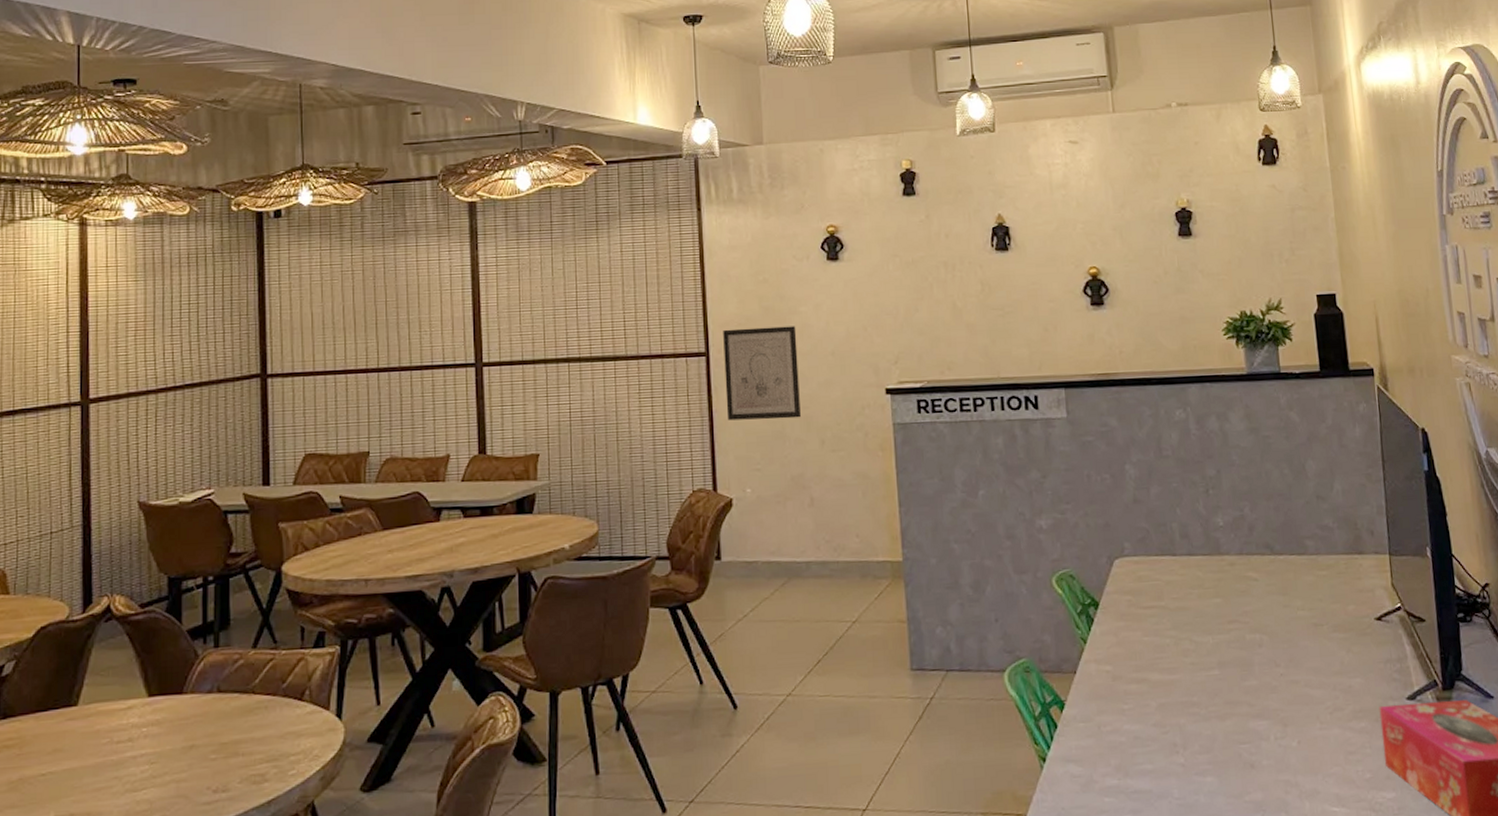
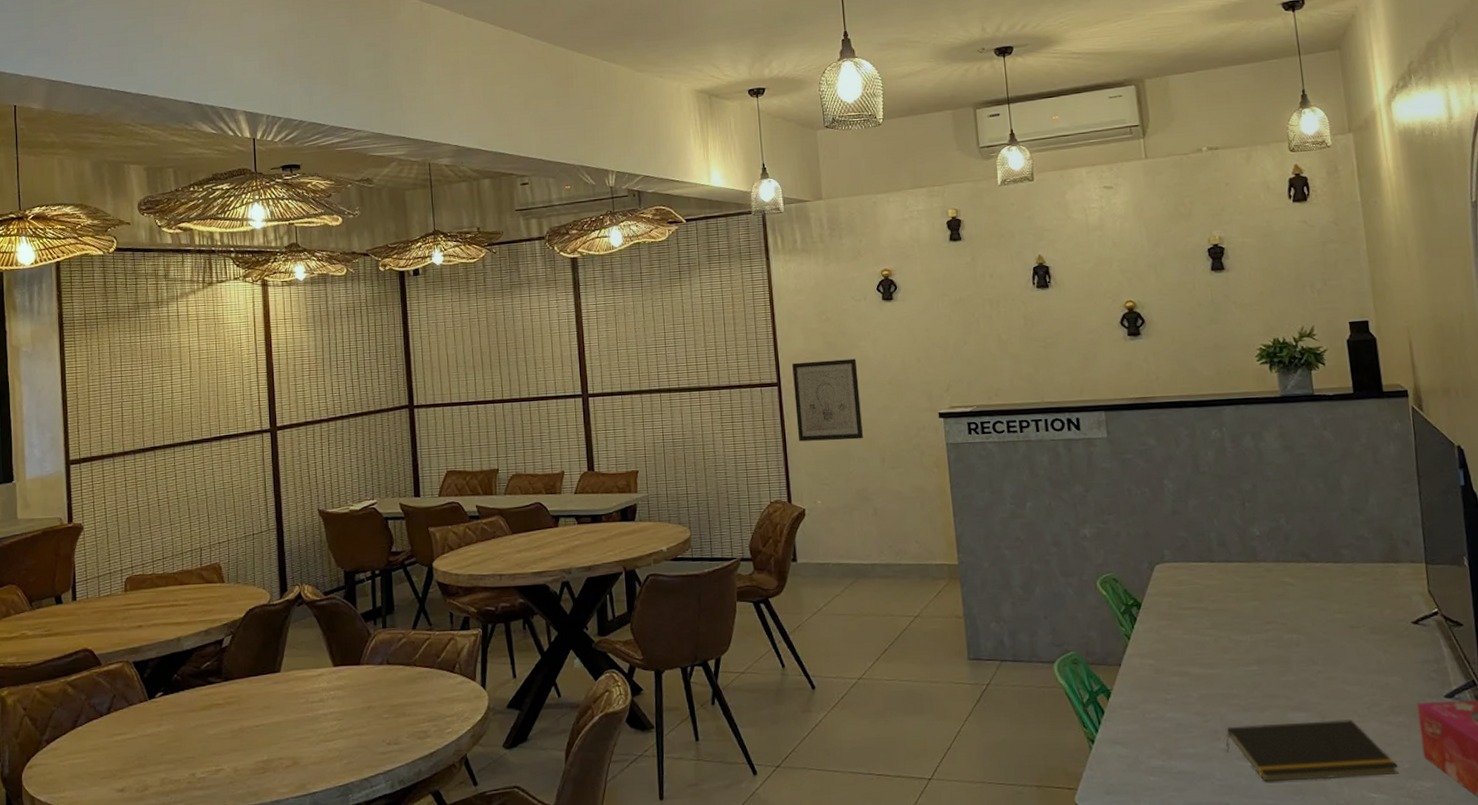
notepad: none [1185,725,1361,799] -> present [1226,718,1399,782]

